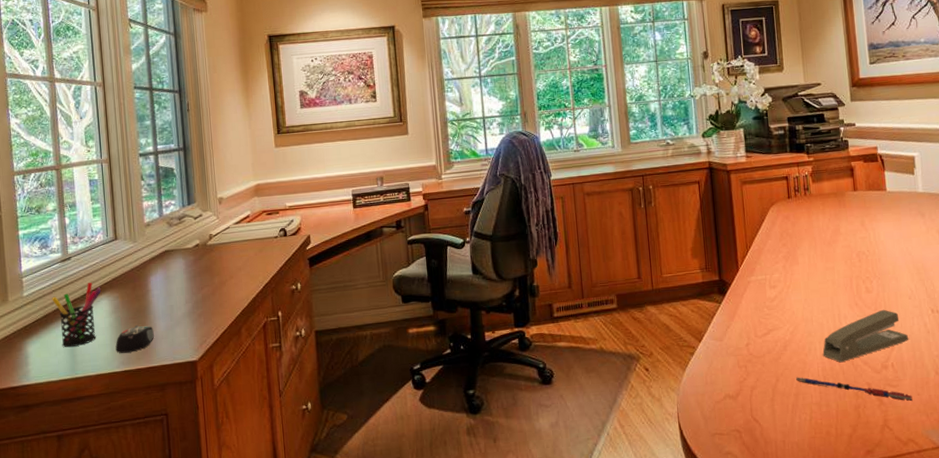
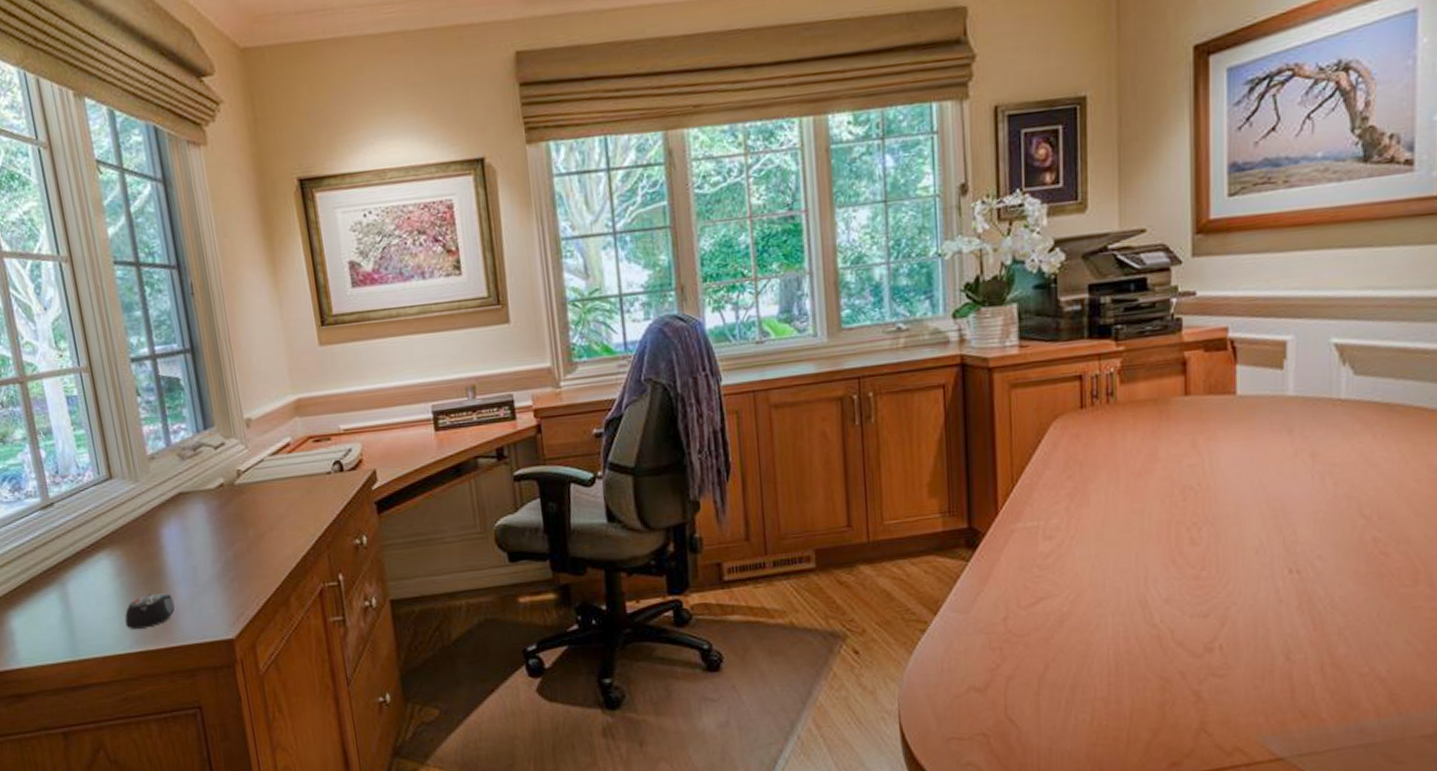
pen holder: present [51,283,101,348] -> none [34,537,99,622]
pen: present [796,377,913,401] -> none [1074,663,1246,697]
stapler: present [822,309,909,363] -> none [1117,568,1250,644]

